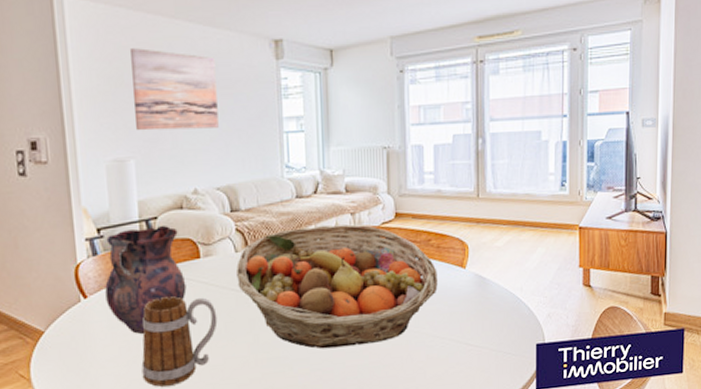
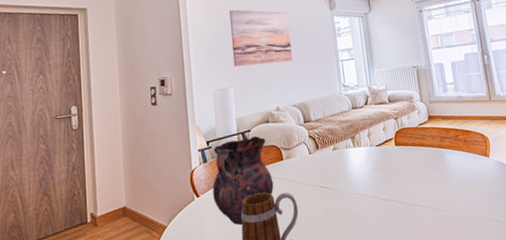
fruit basket: present [236,224,438,349] -> none [311,126,469,231]

